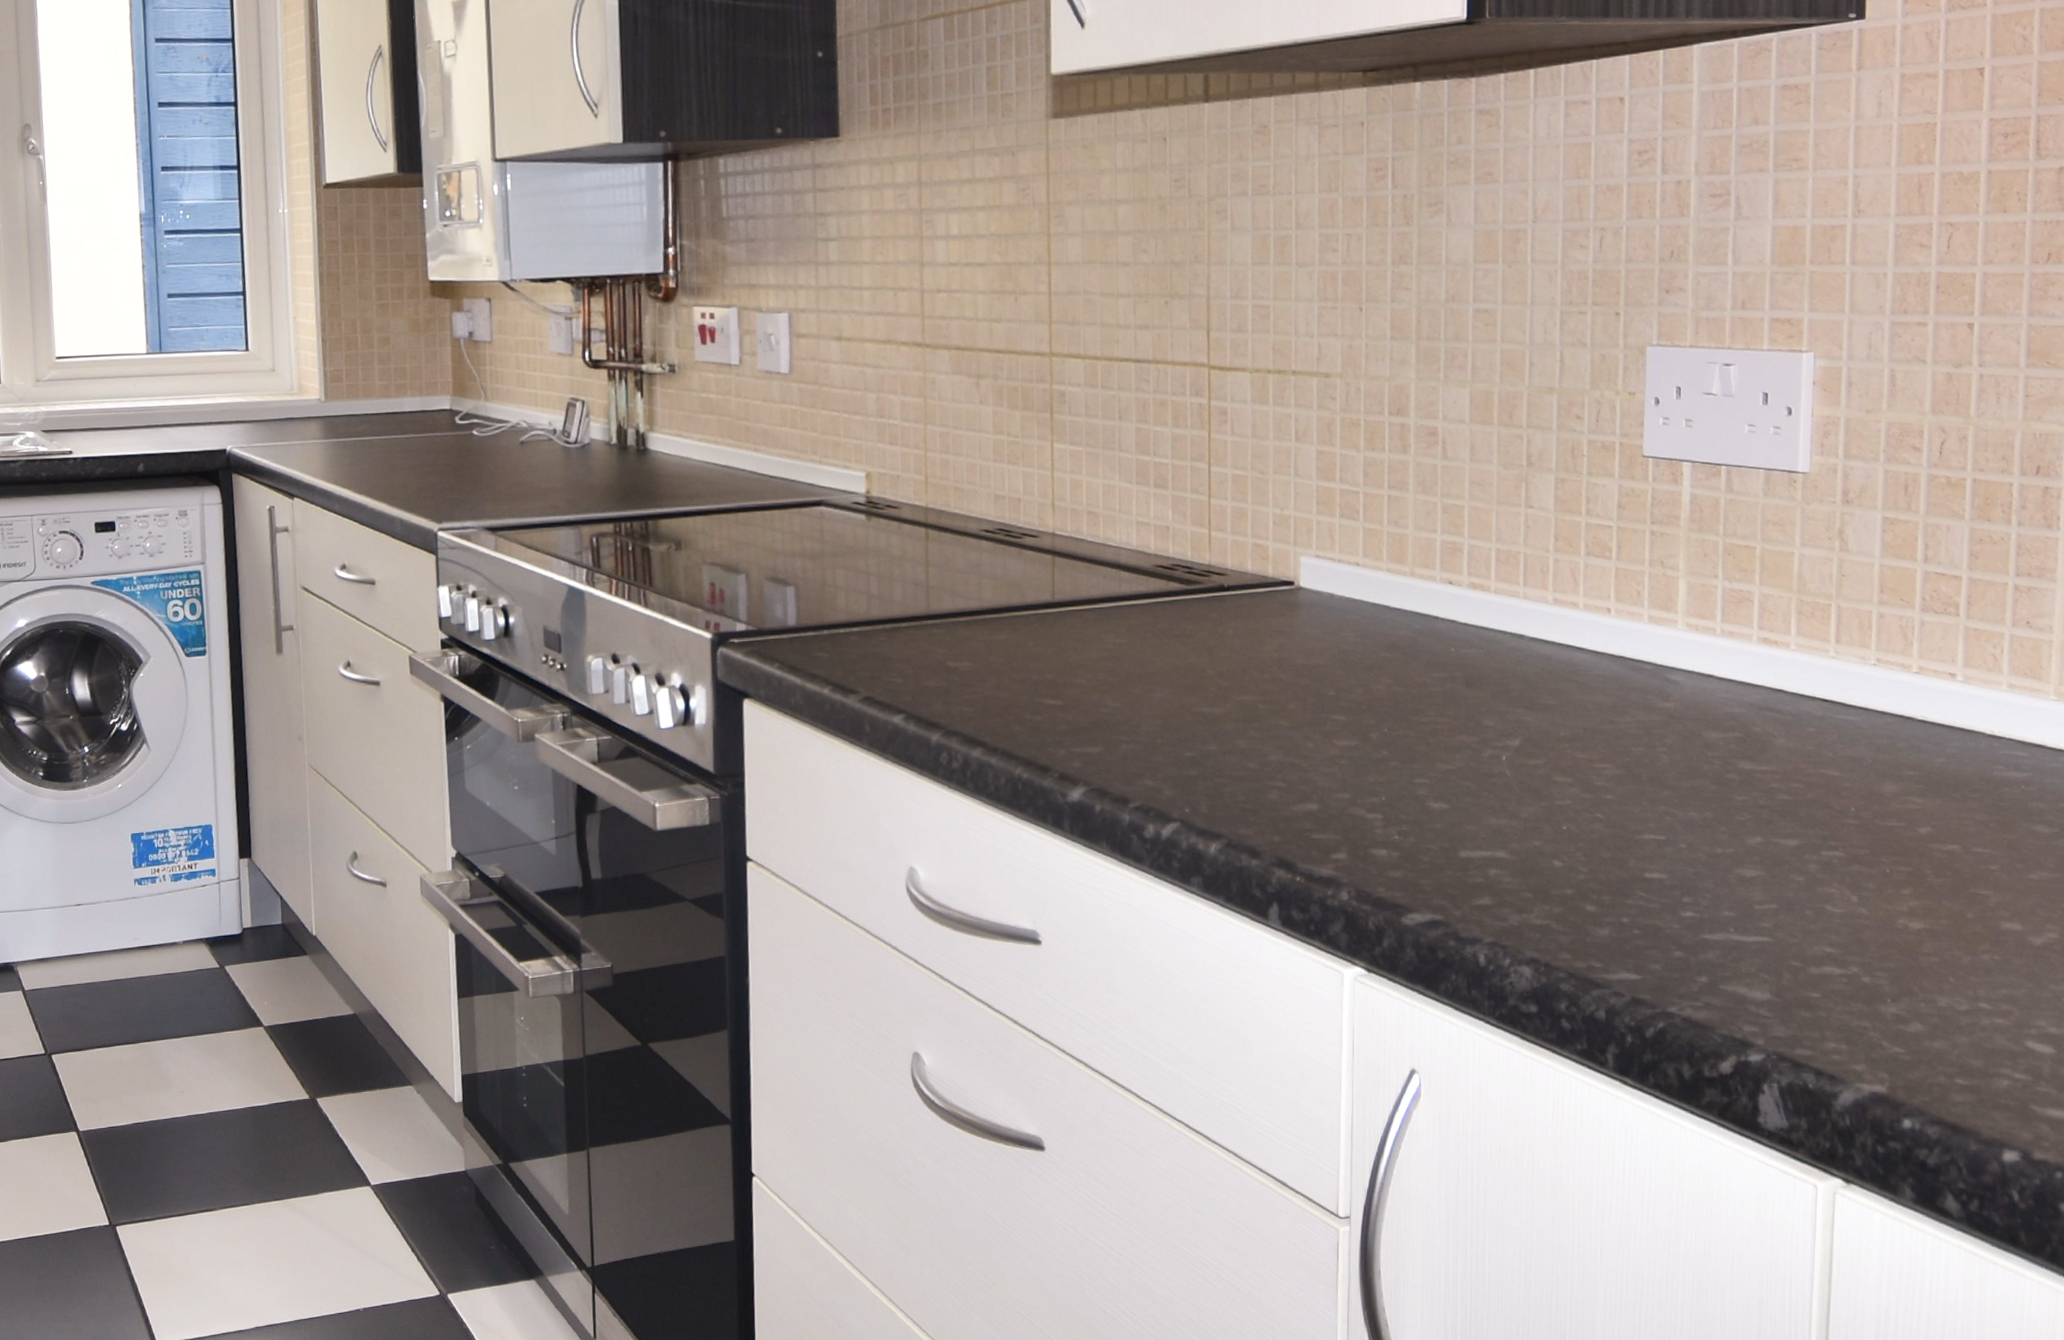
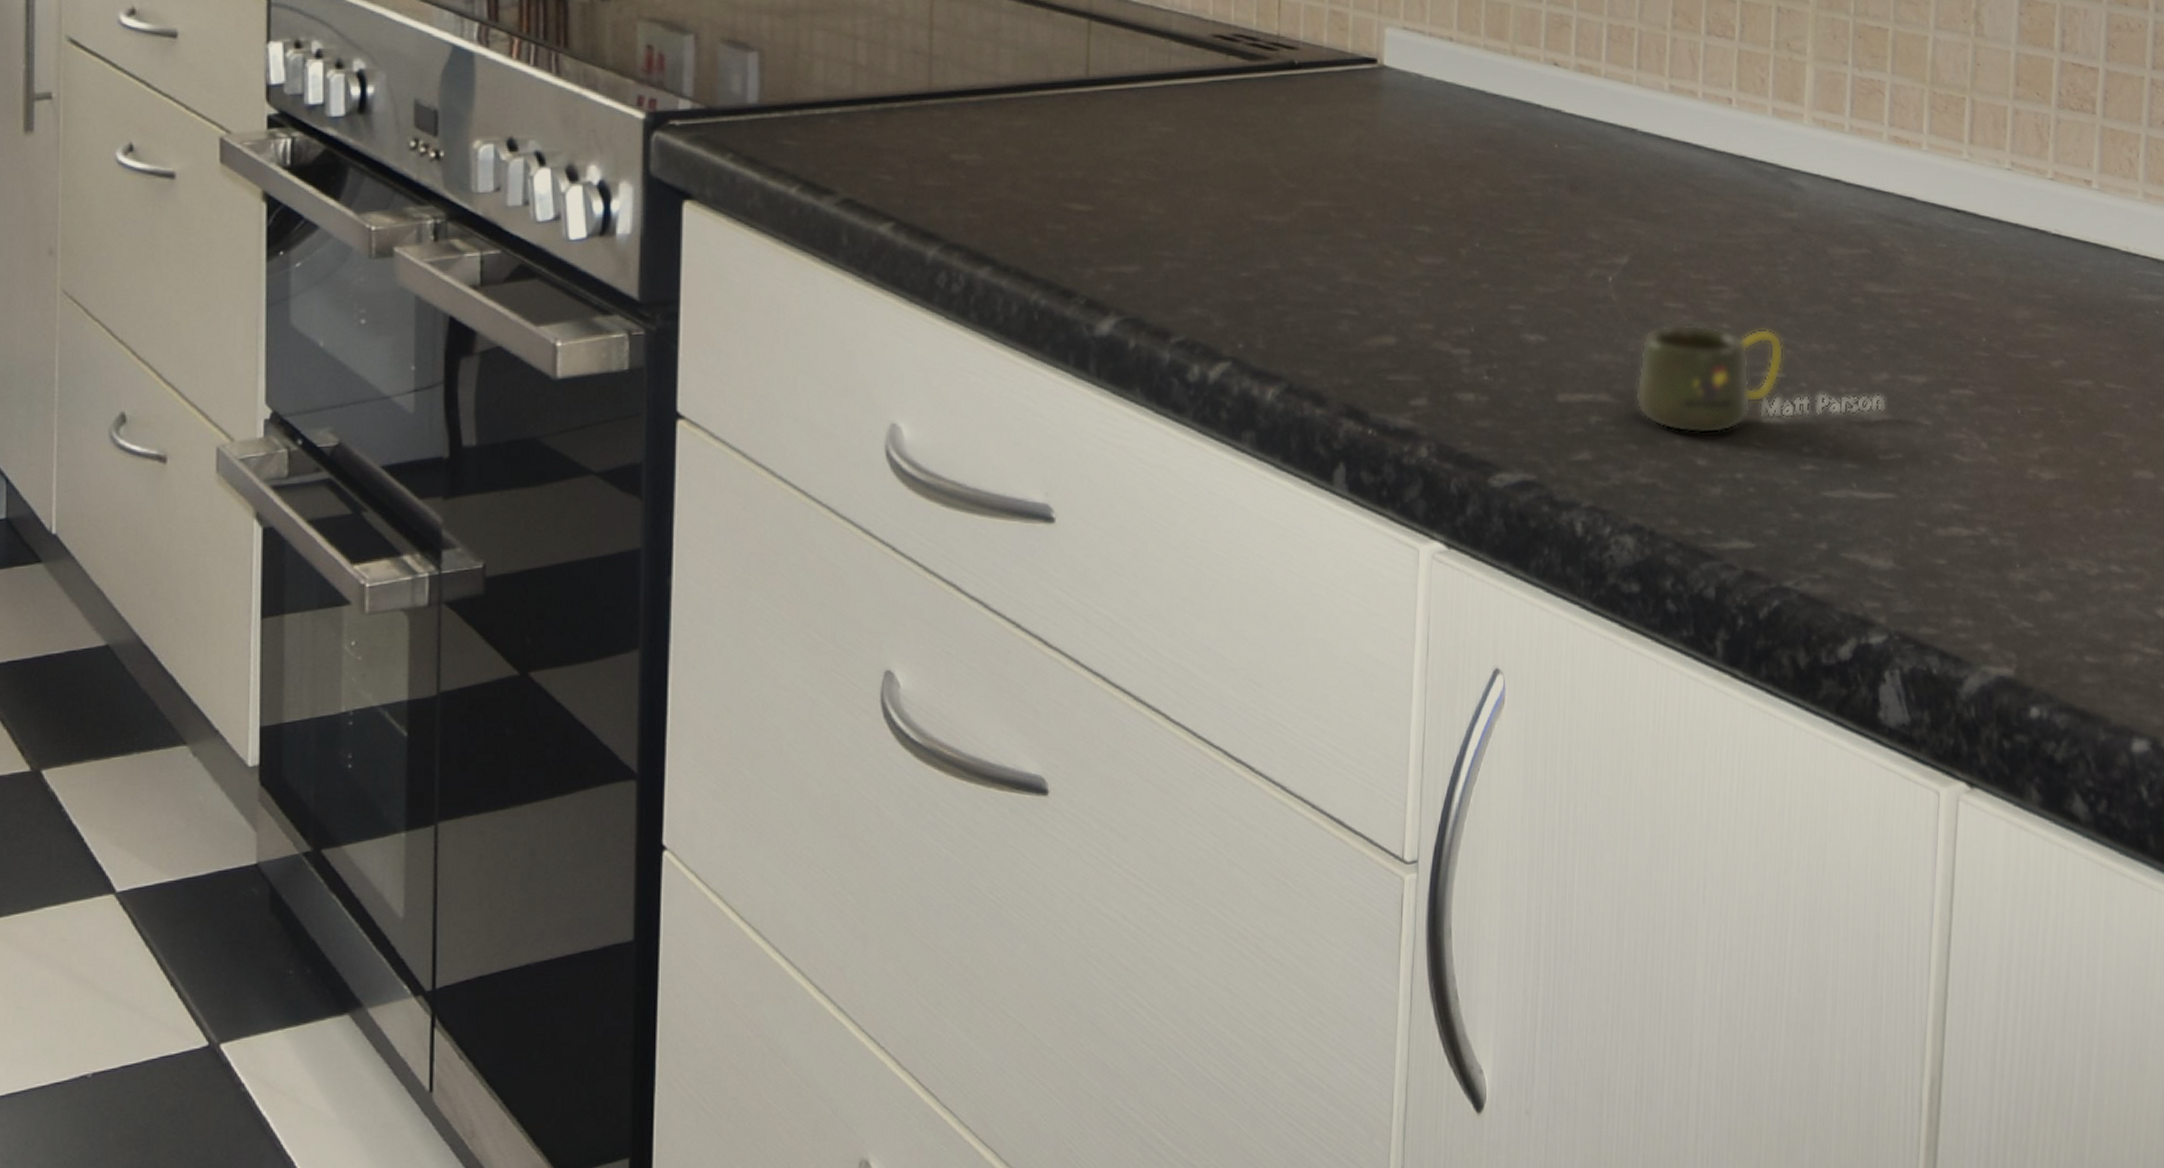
mug: none [1530,795,1760,885] -> present [1636,324,1886,434]

